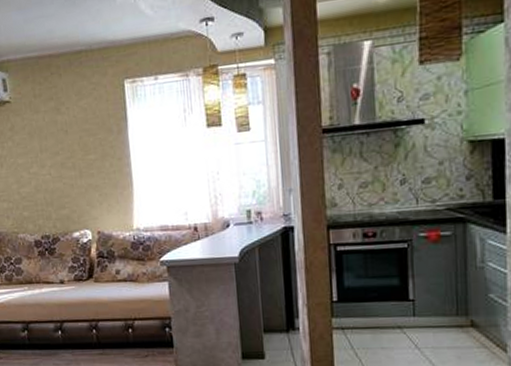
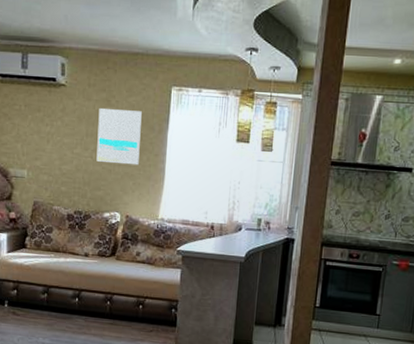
wall art: none [49,113,102,178] -> present [96,108,142,166]

